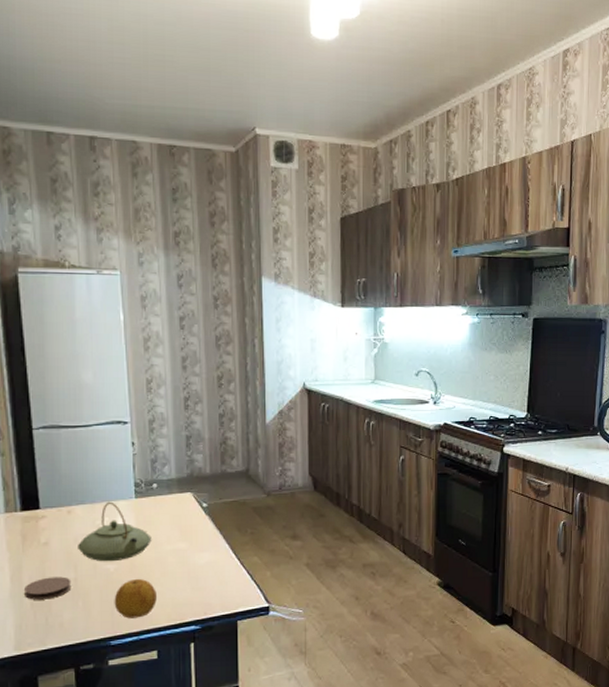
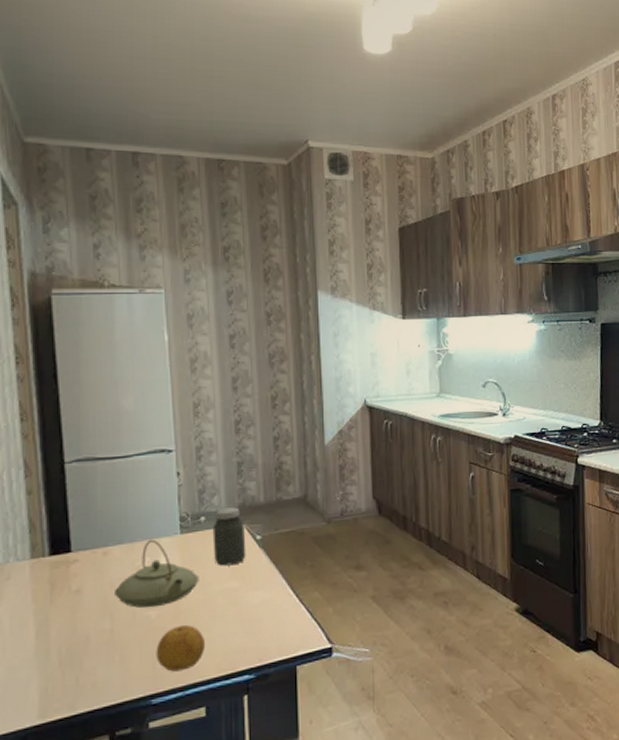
coaster: present [23,576,72,600] -> none [50,628,107,658]
jar: none [163,477,194,529] -> present [212,507,246,566]

